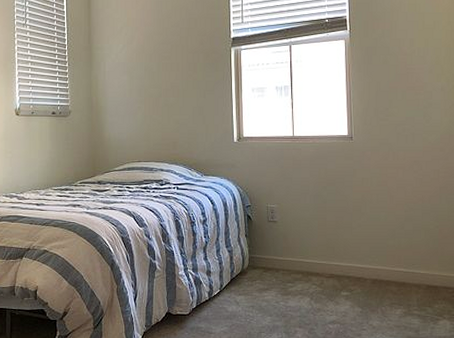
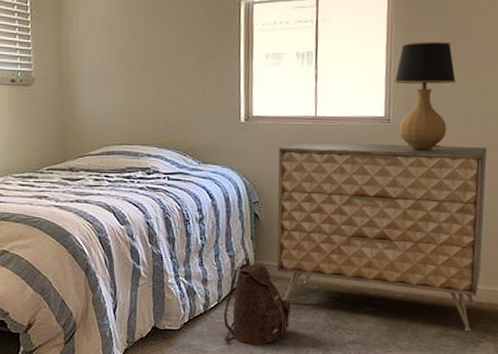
backpack: none [225,252,280,326] -> present [223,257,291,345]
dresser: none [265,156,434,312] -> present [277,142,487,332]
table lamp: none [354,76,428,162] -> present [394,41,483,151]

